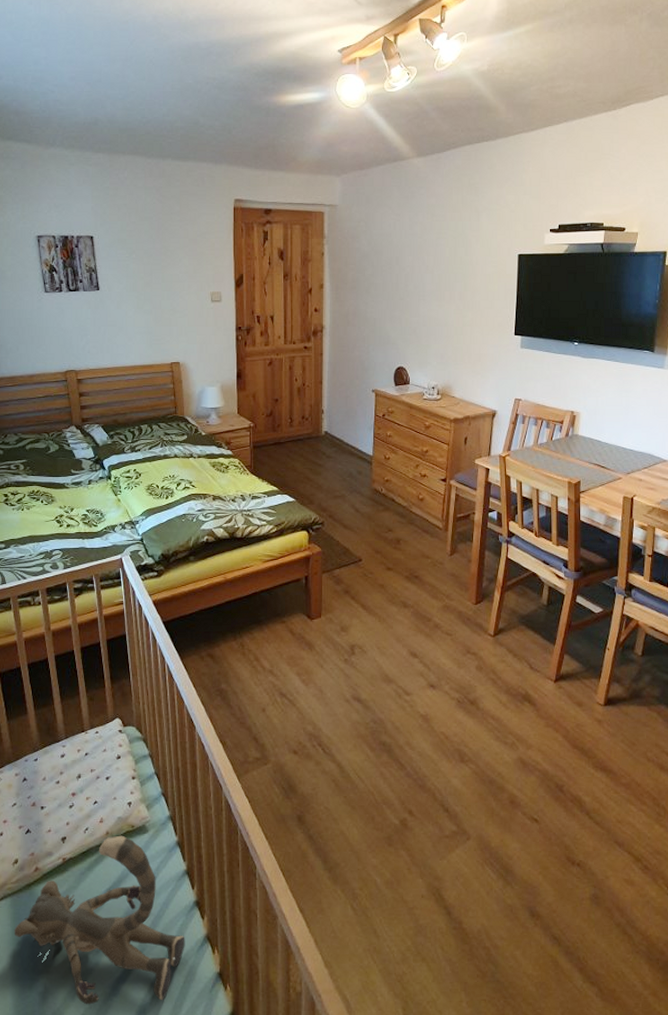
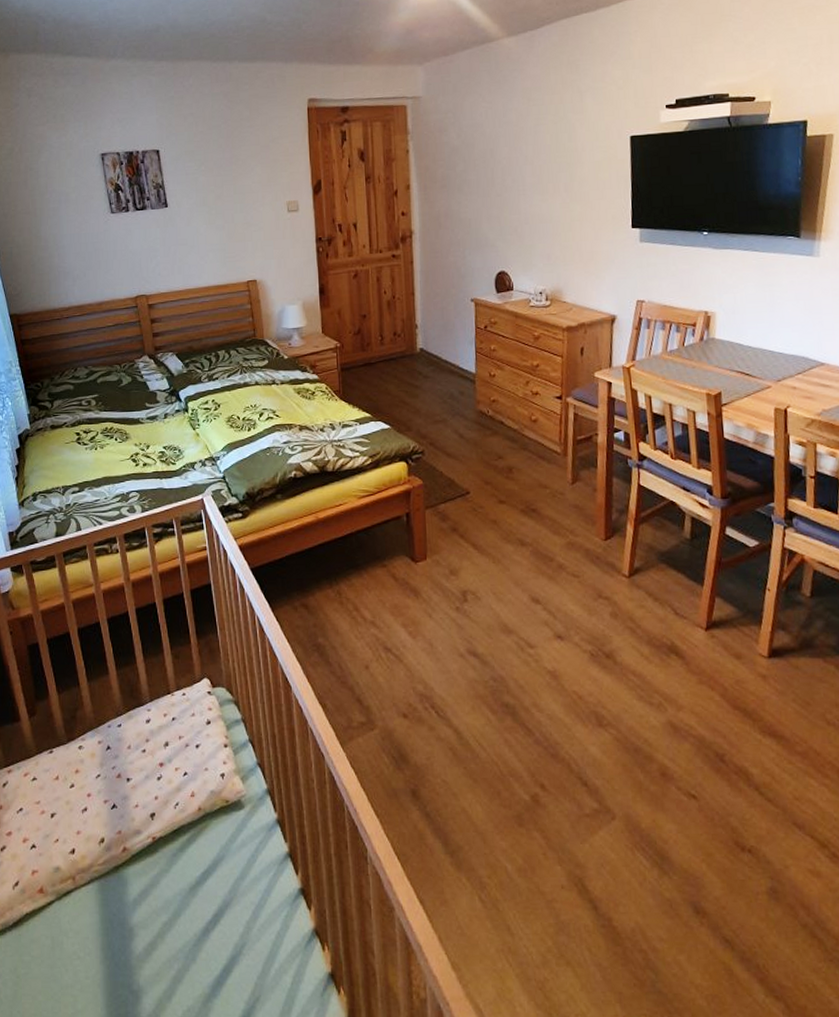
toy figurine: present [14,835,185,1005] -> none [102,811,291,1007]

